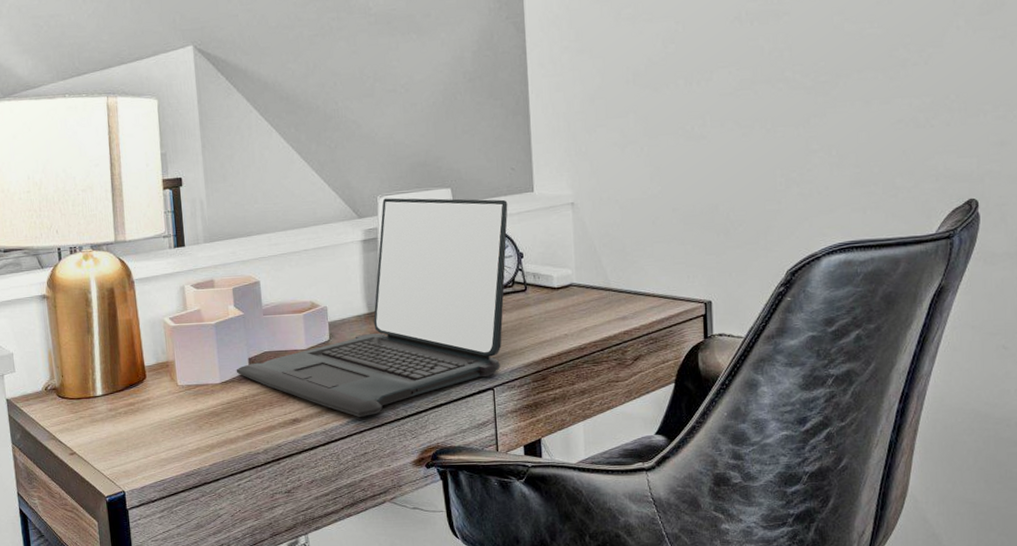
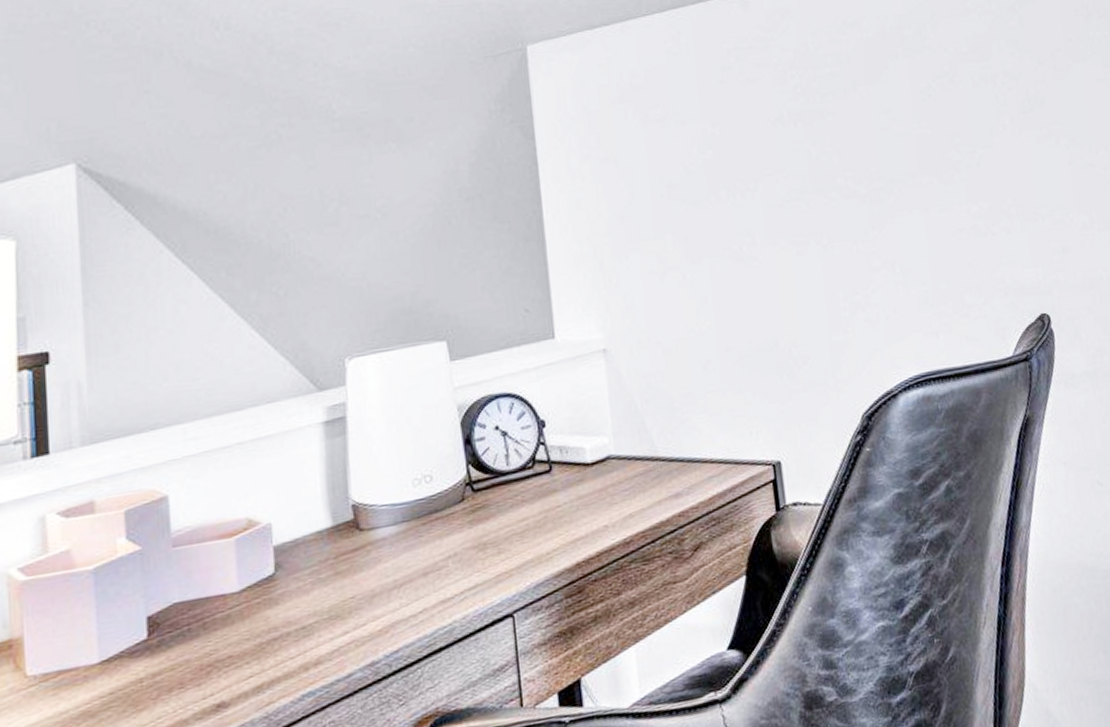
laptop: present [236,197,508,417] -> none [126,351,523,686]

